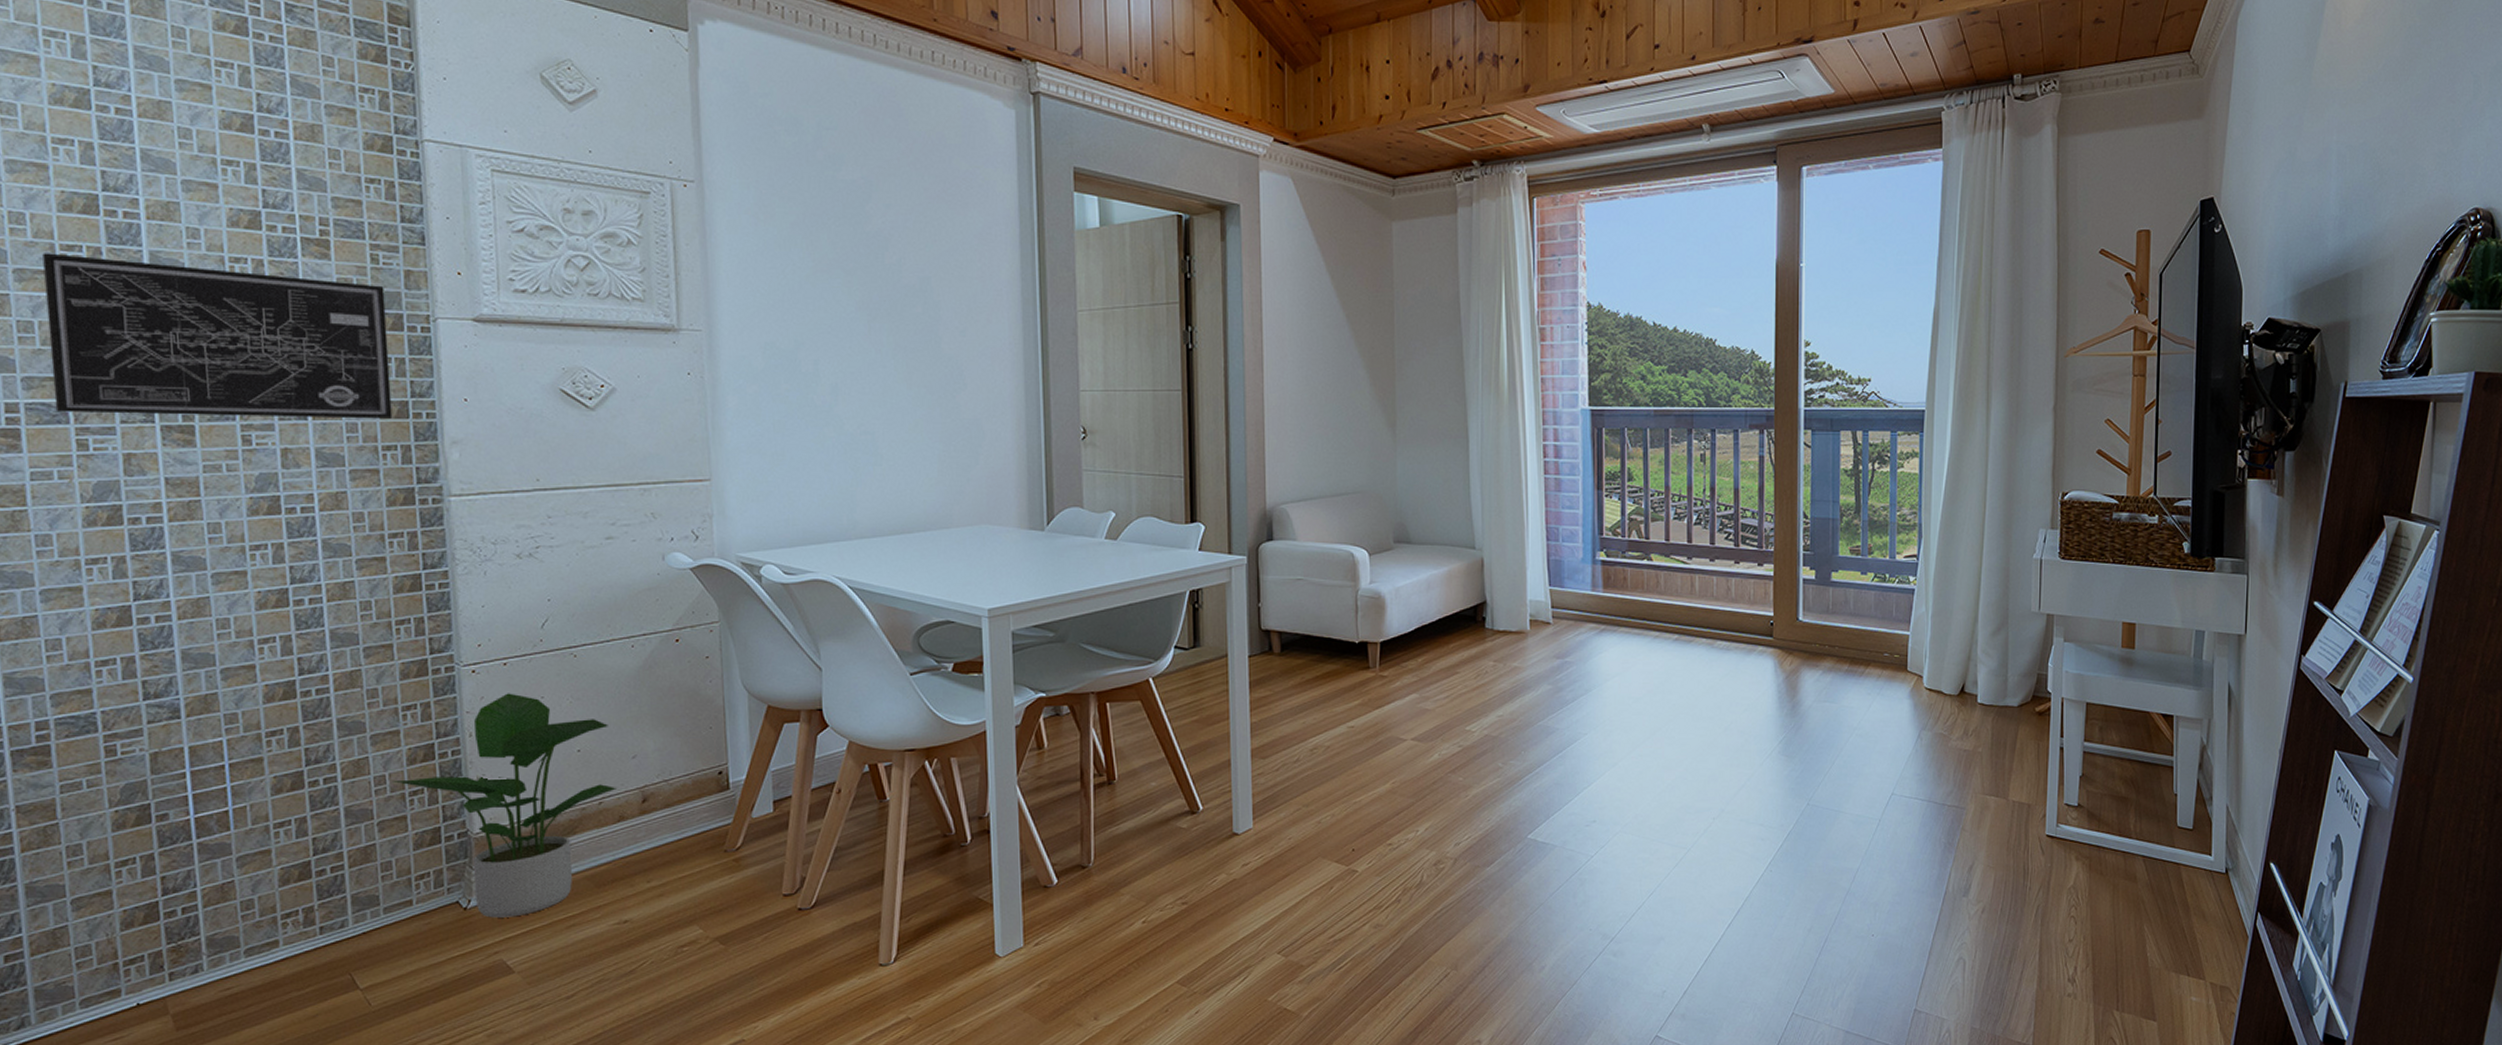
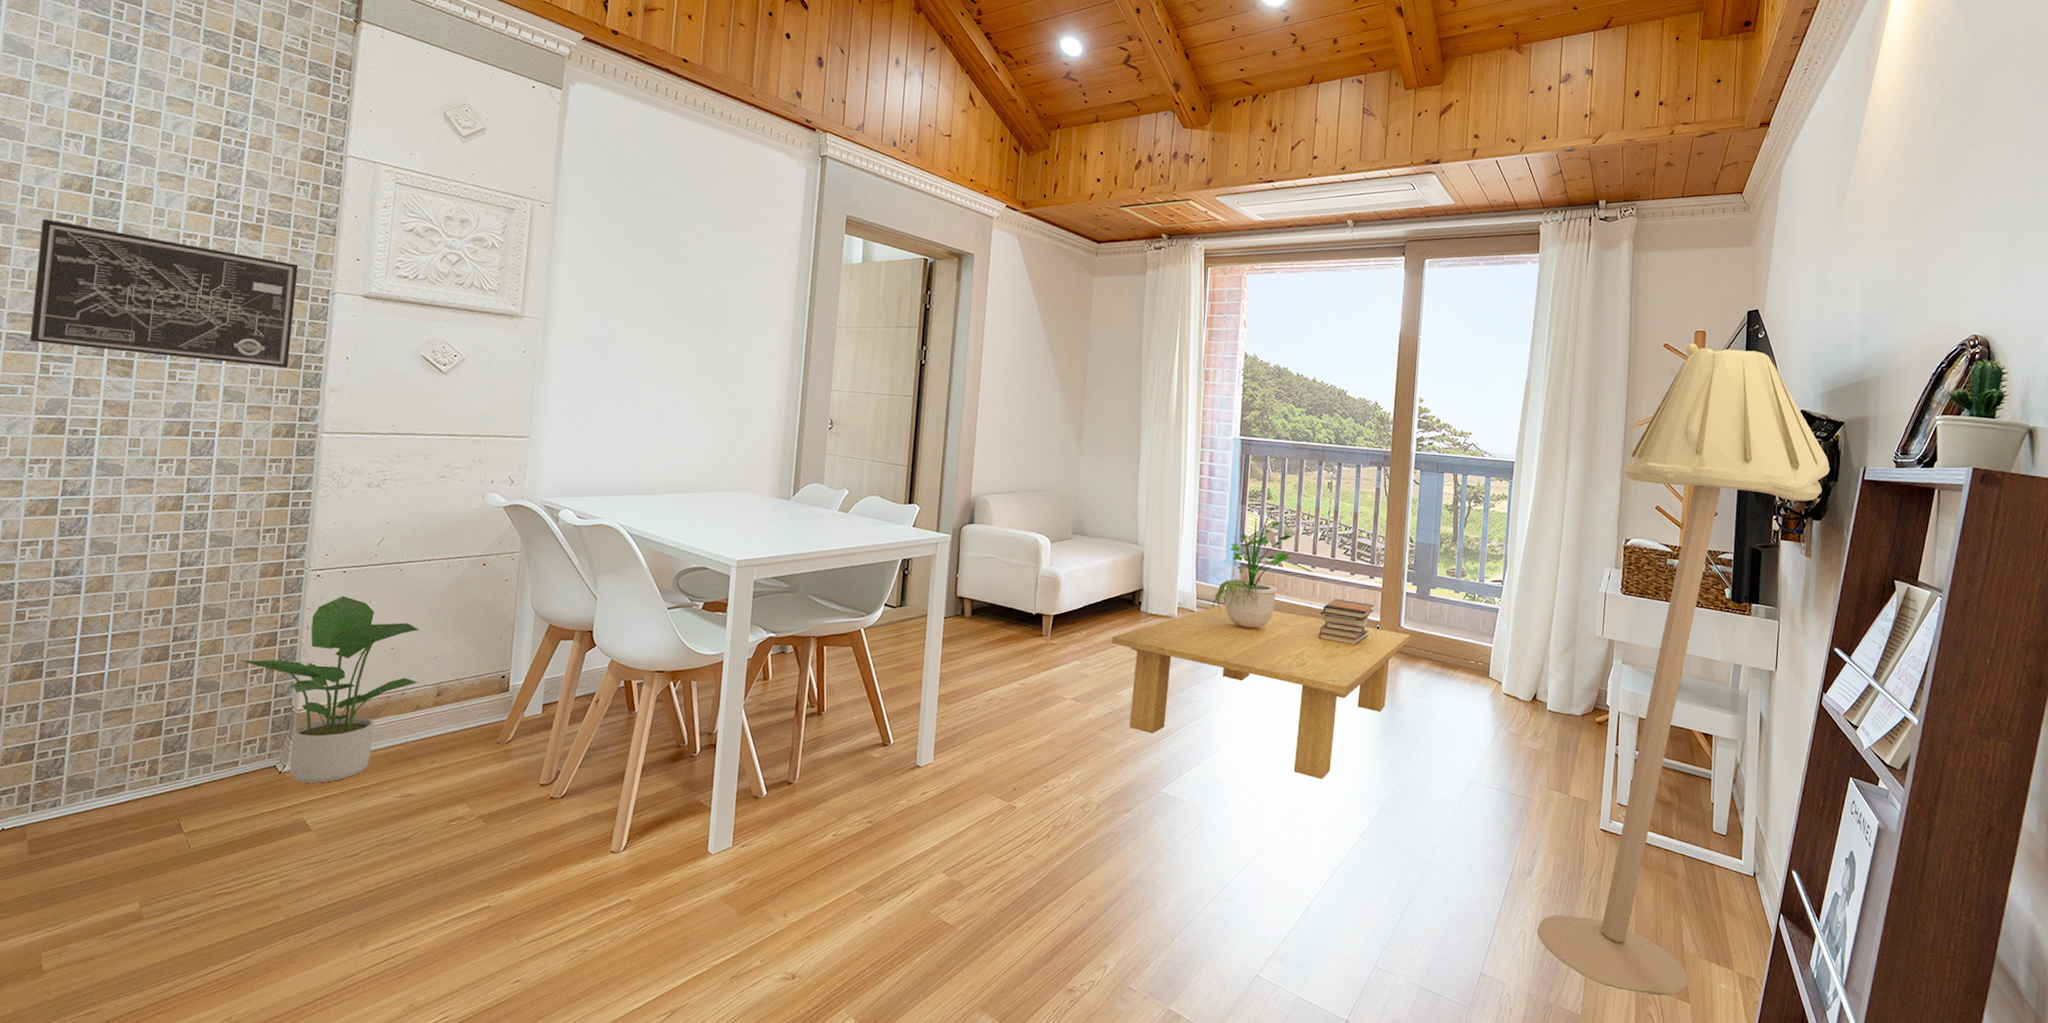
coffee table: none [1453,610,1811,807] -> present [1111,603,1411,780]
potted plant: none [1570,475,1670,638] -> present [1211,496,1300,629]
book stack: none [1701,594,1766,648] -> present [1318,599,1374,646]
floor lamp: none [1978,246,2304,1017] -> present [1537,343,1830,996]

